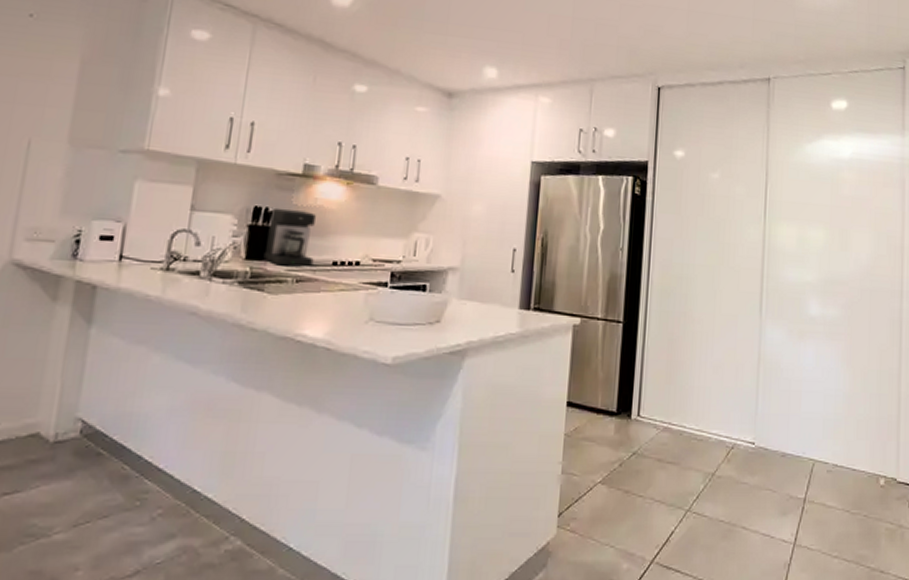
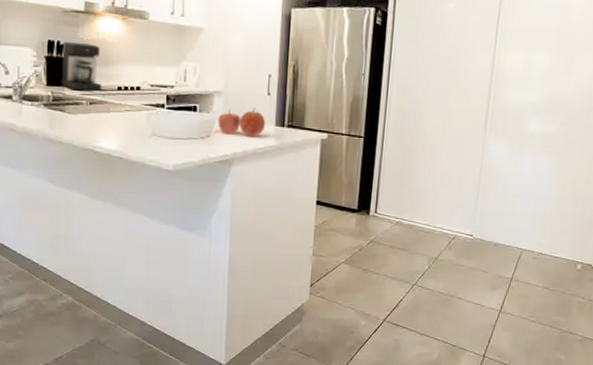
fruit: none [450,289,479,320] -> present [217,109,241,135]
fruit: none [476,287,508,323] -> present [239,108,266,137]

